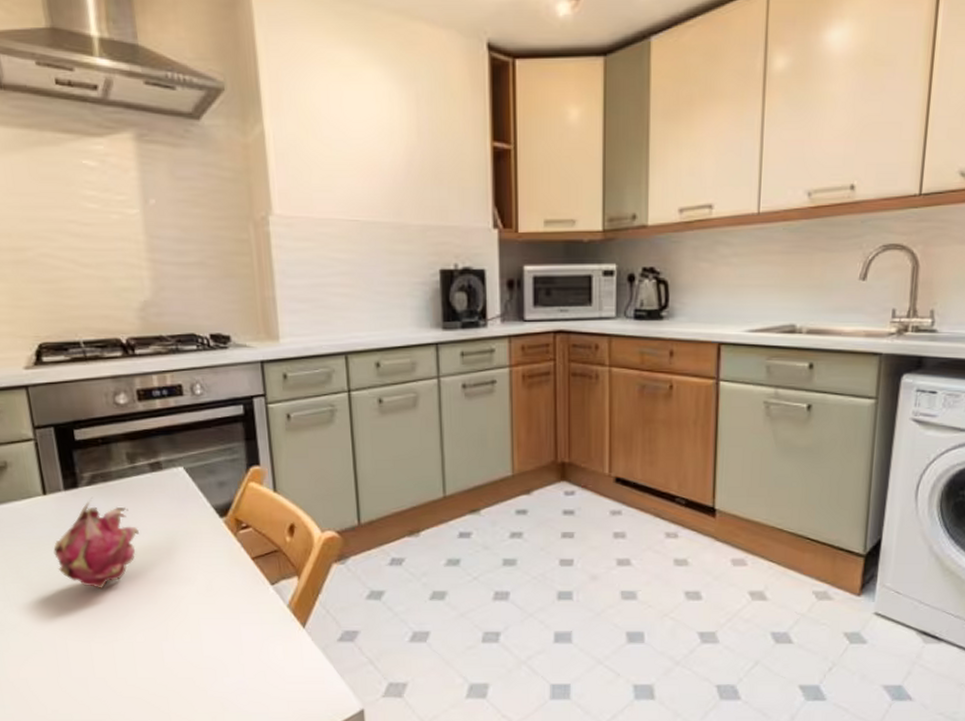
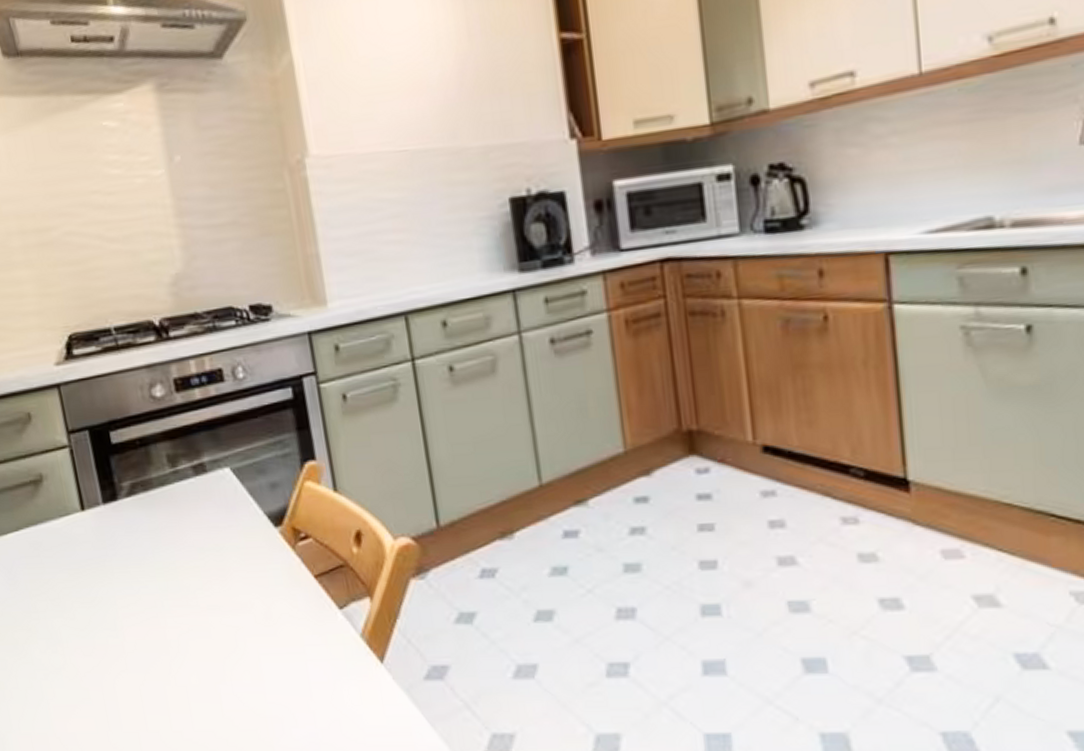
fruit: present [53,501,139,589] -> none [95,516,186,622]

